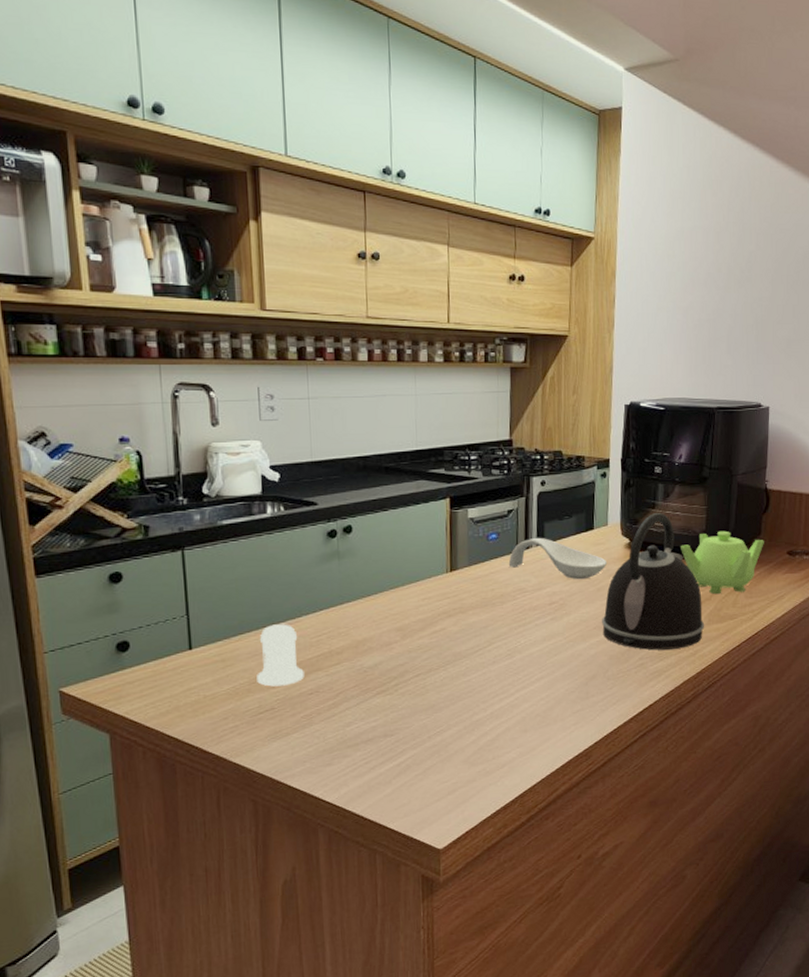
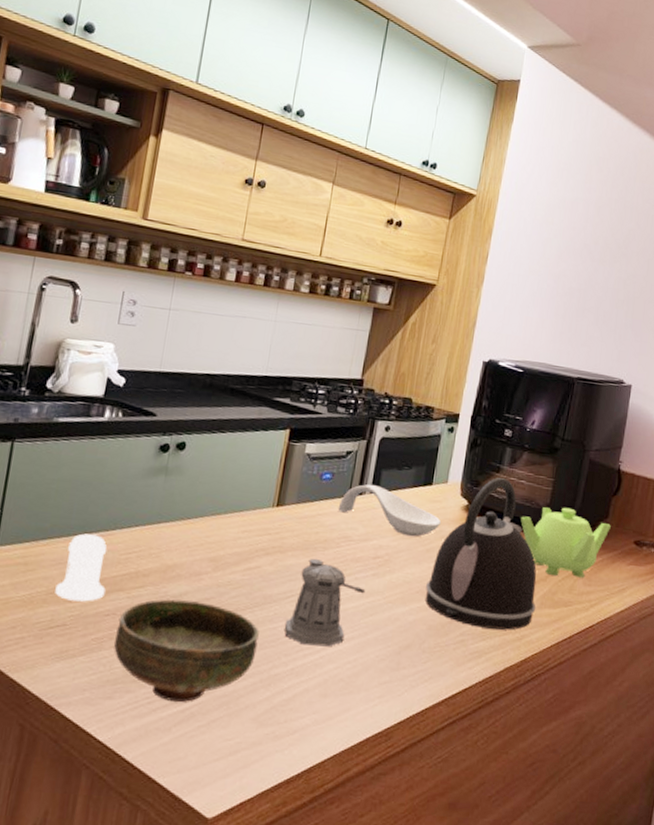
bowl: none [322,668,456,759] -> present [114,599,259,703]
pepper shaker: none [477,612,547,691] -> present [284,558,366,647]

